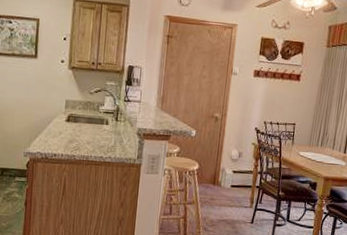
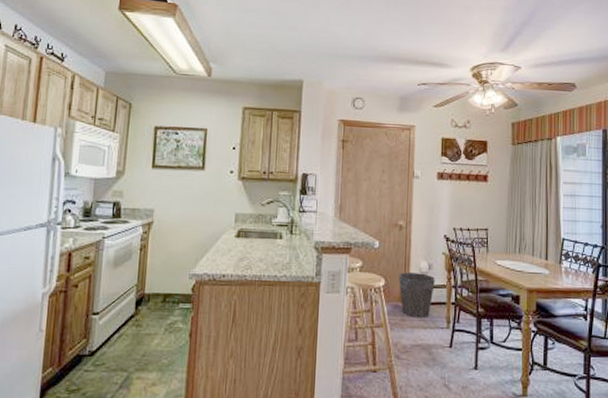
waste bin: none [211,158,244,198] -> present [399,271,435,318]

